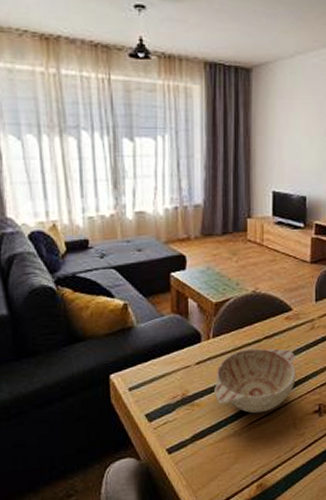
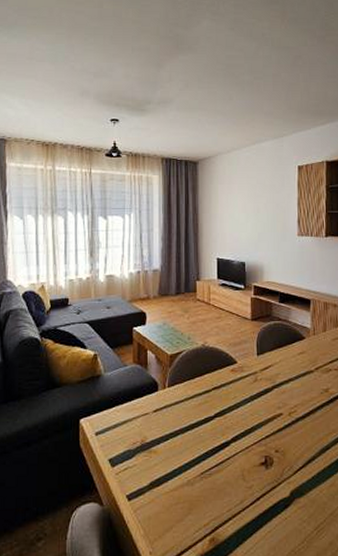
decorative bowl: present [214,348,296,414] -> none [170,398,243,463]

